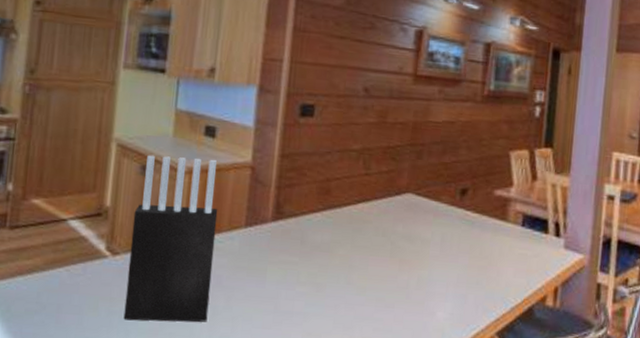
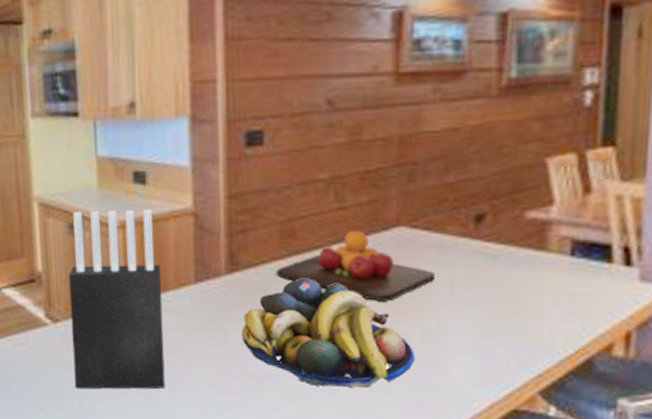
fruit bowl: none [278,230,412,326] -> present [241,279,415,388]
chopping board: none [312,193,430,253] -> present [276,231,435,301]

